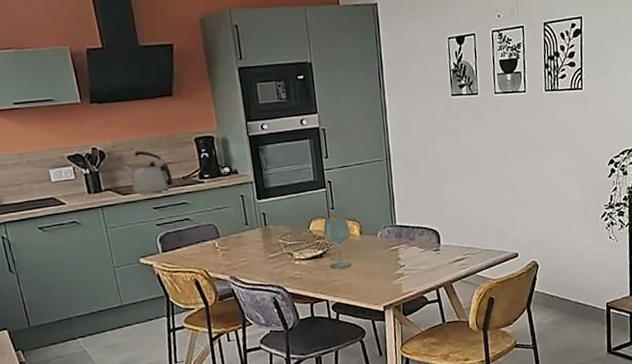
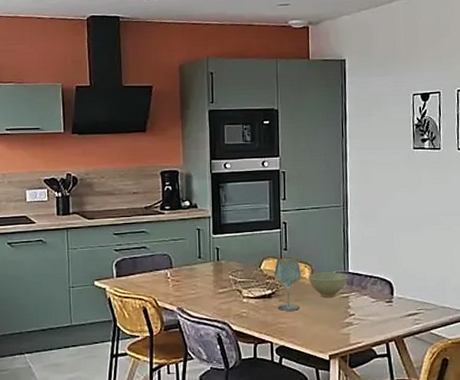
kettle: present [122,151,174,195] -> none [91,180,136,221]
bowl: none [357,226,396,252] -> present [308,272,348,297]

